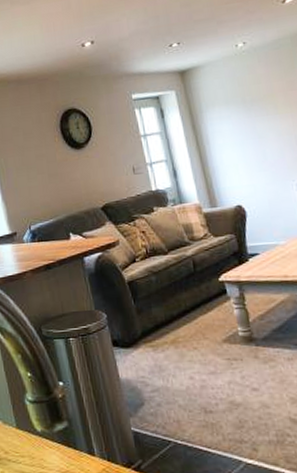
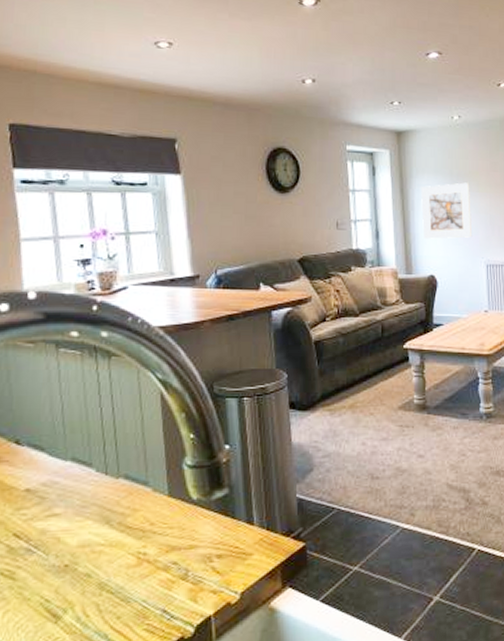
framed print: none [214,107,278,170] -> present [421,182,473,239]

